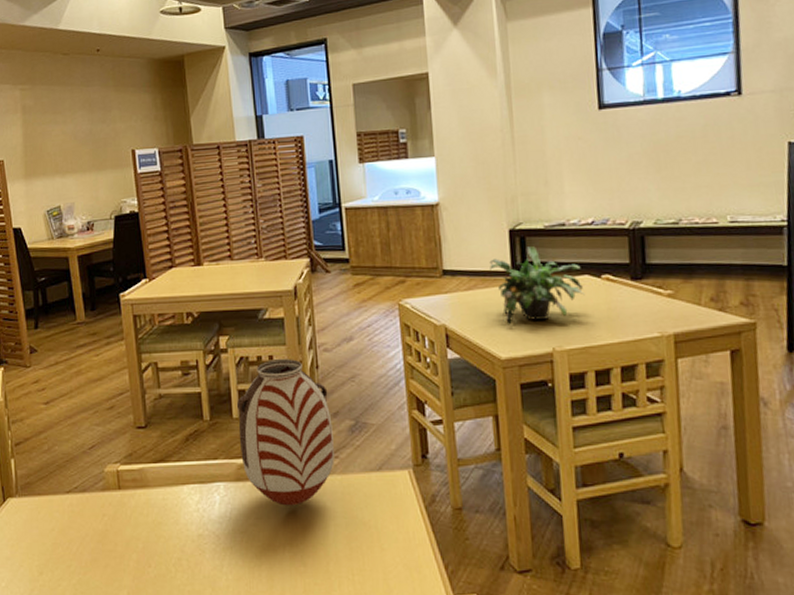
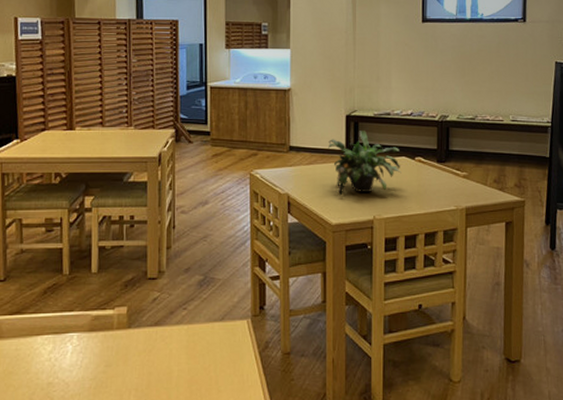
vase: present [237,359,335,506] -> none [95,219,184,354]

